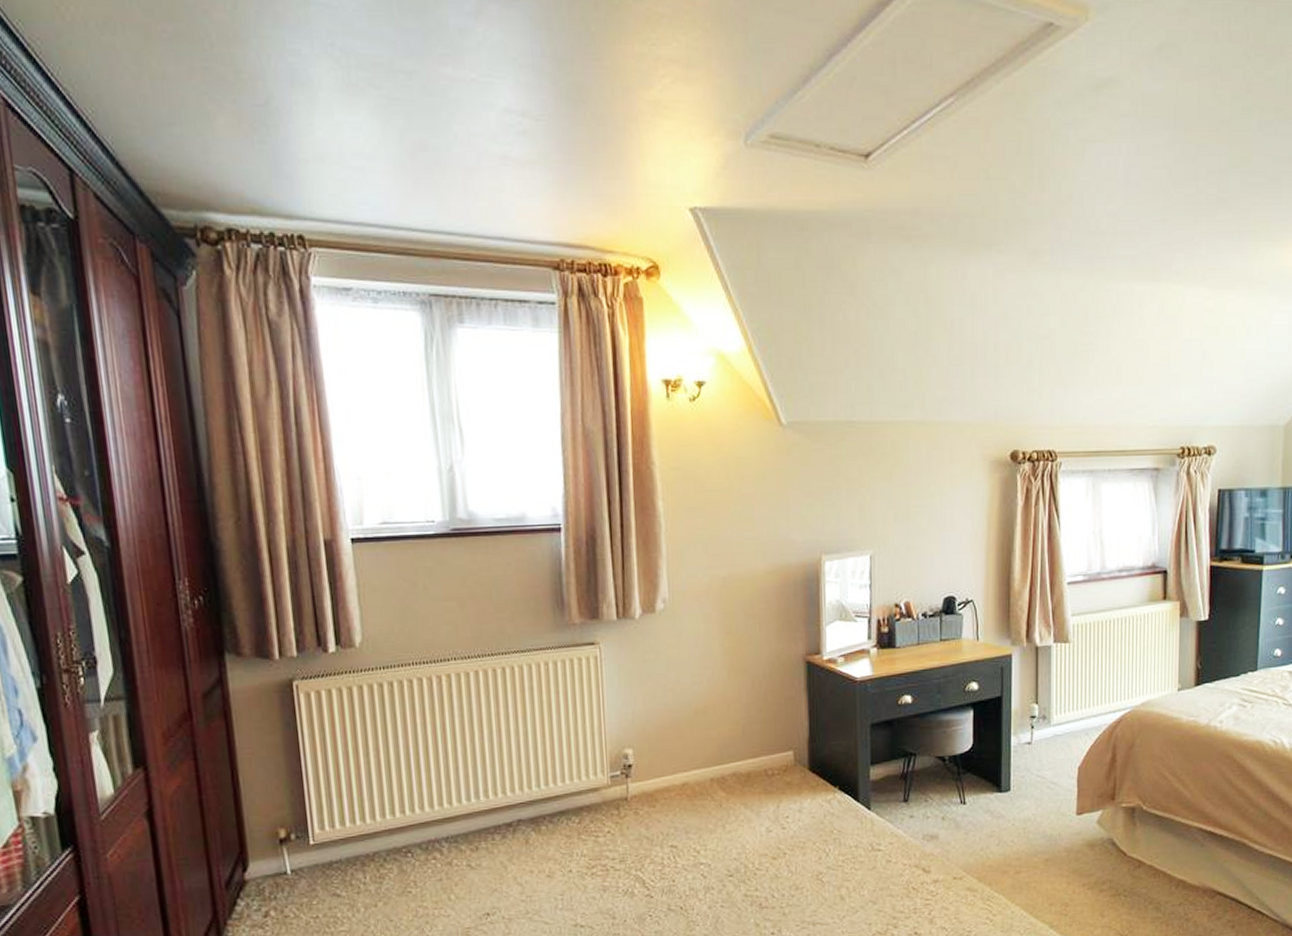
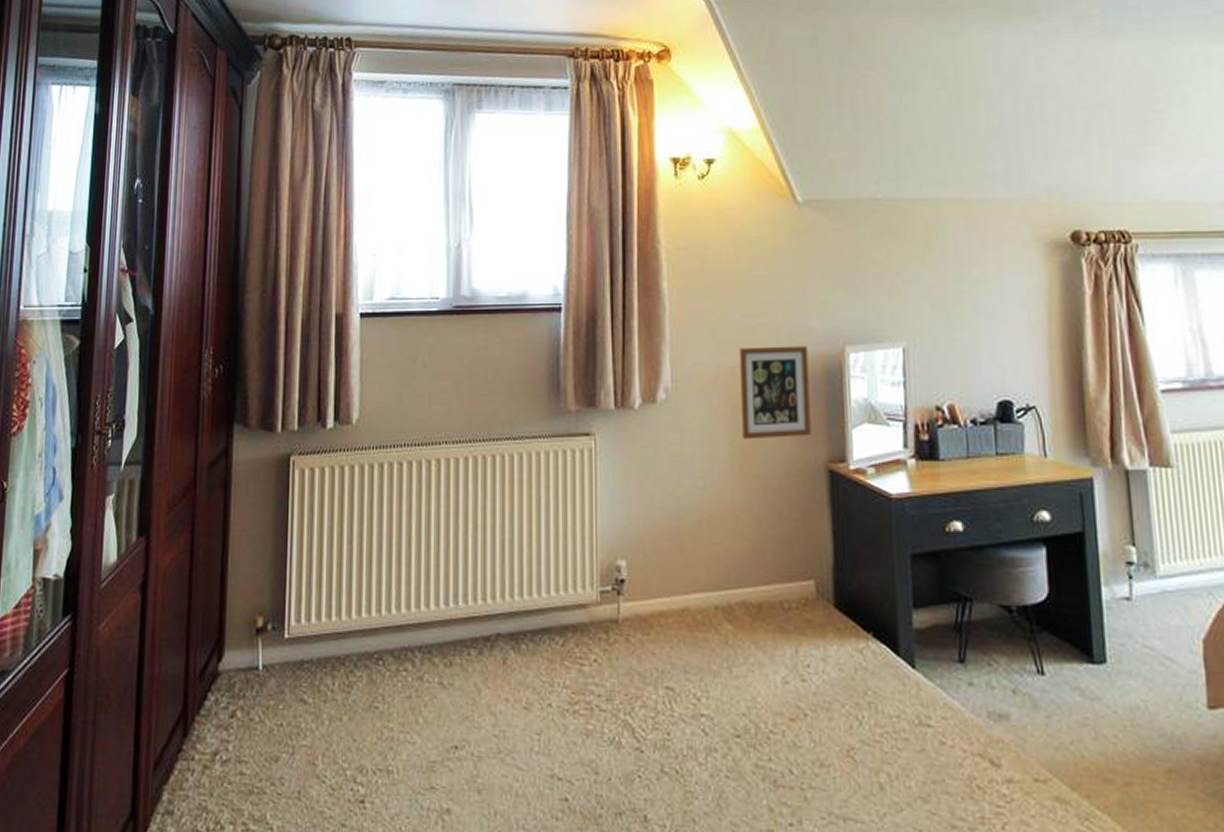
picture frame: none [730,556,792,640] -> present [739,346,811,440]

